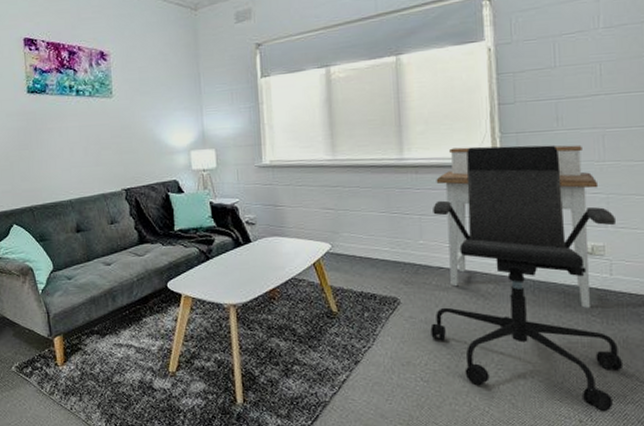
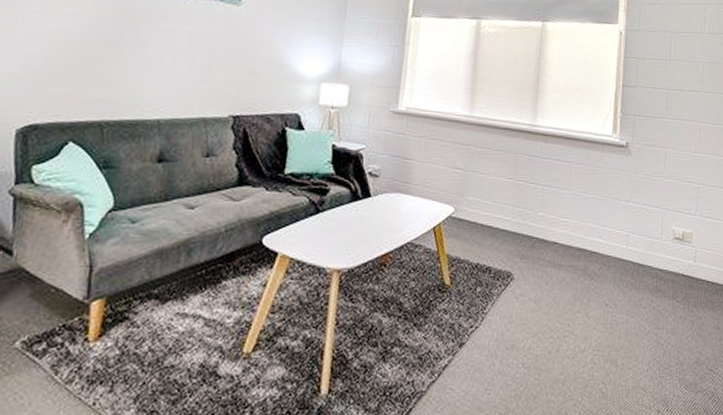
office chair: present [430,145,624,412] -> none [538,122,703,402]
desk: present [436,144,599,308] -> none [562,121,693,293]

